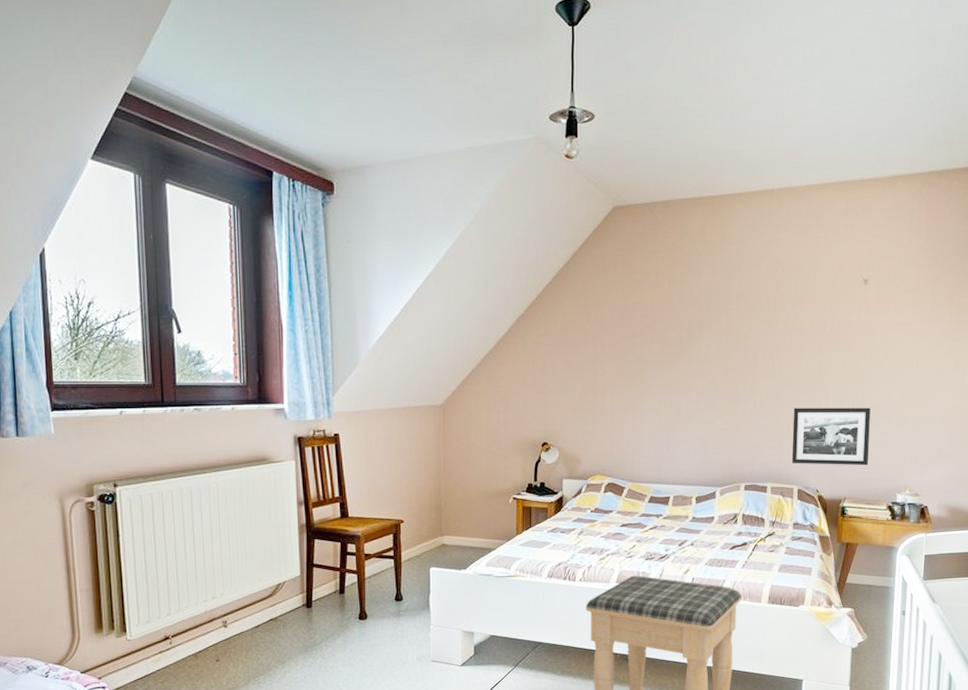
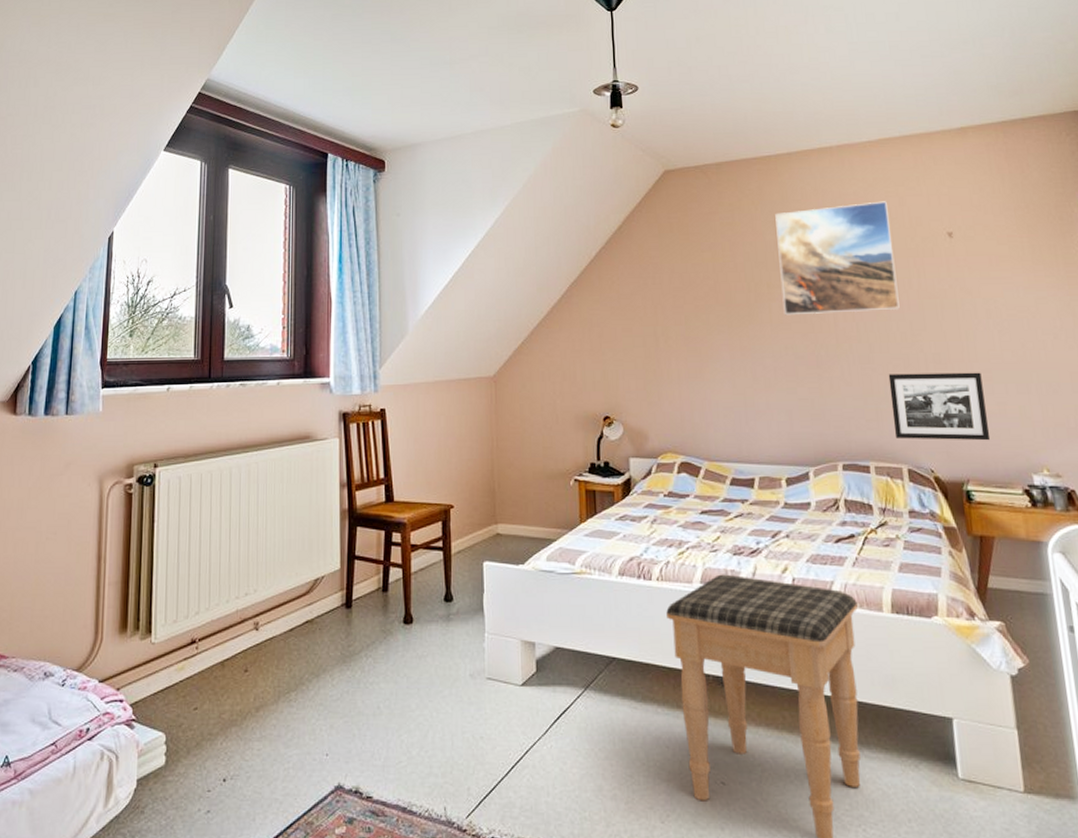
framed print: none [711,246,815,353] -> present [775,201,900,316]

